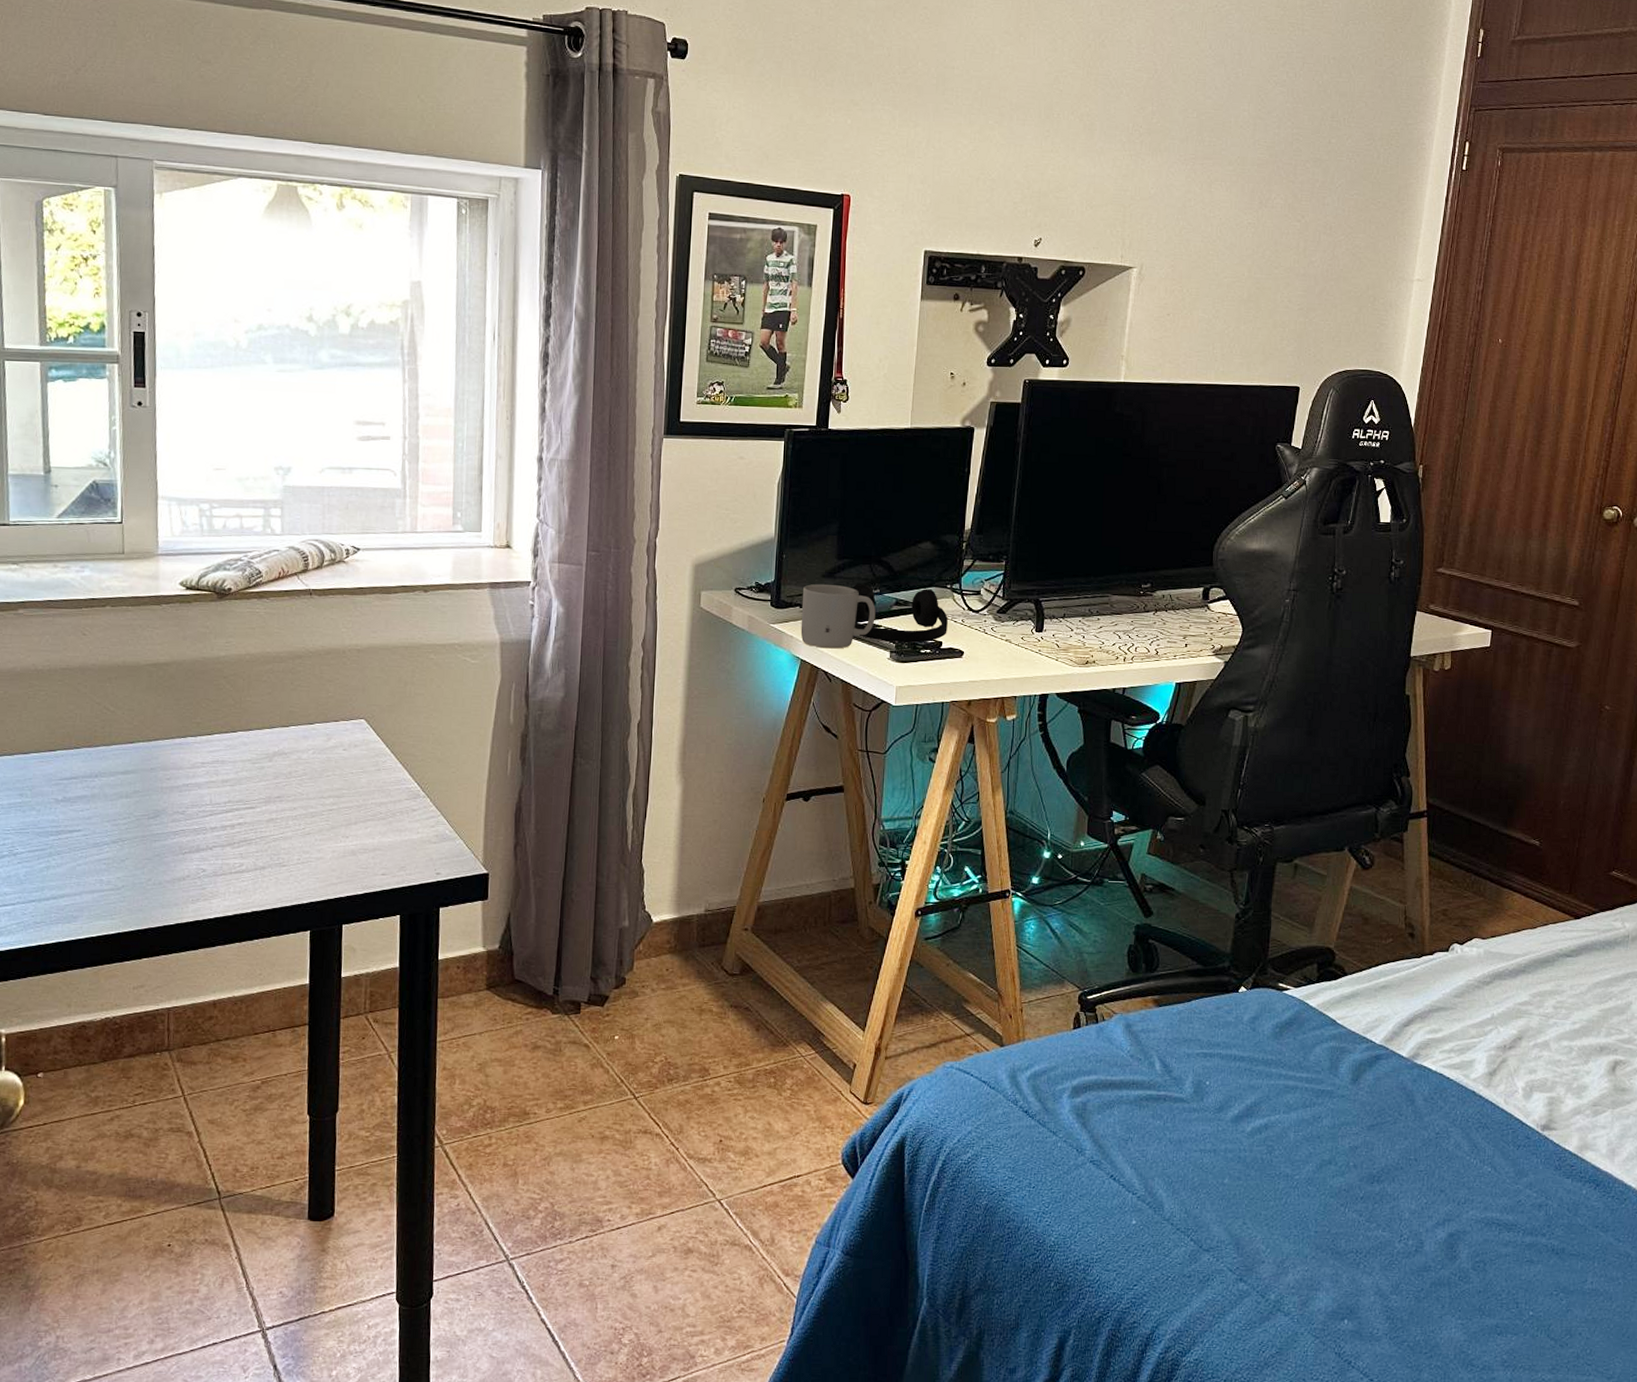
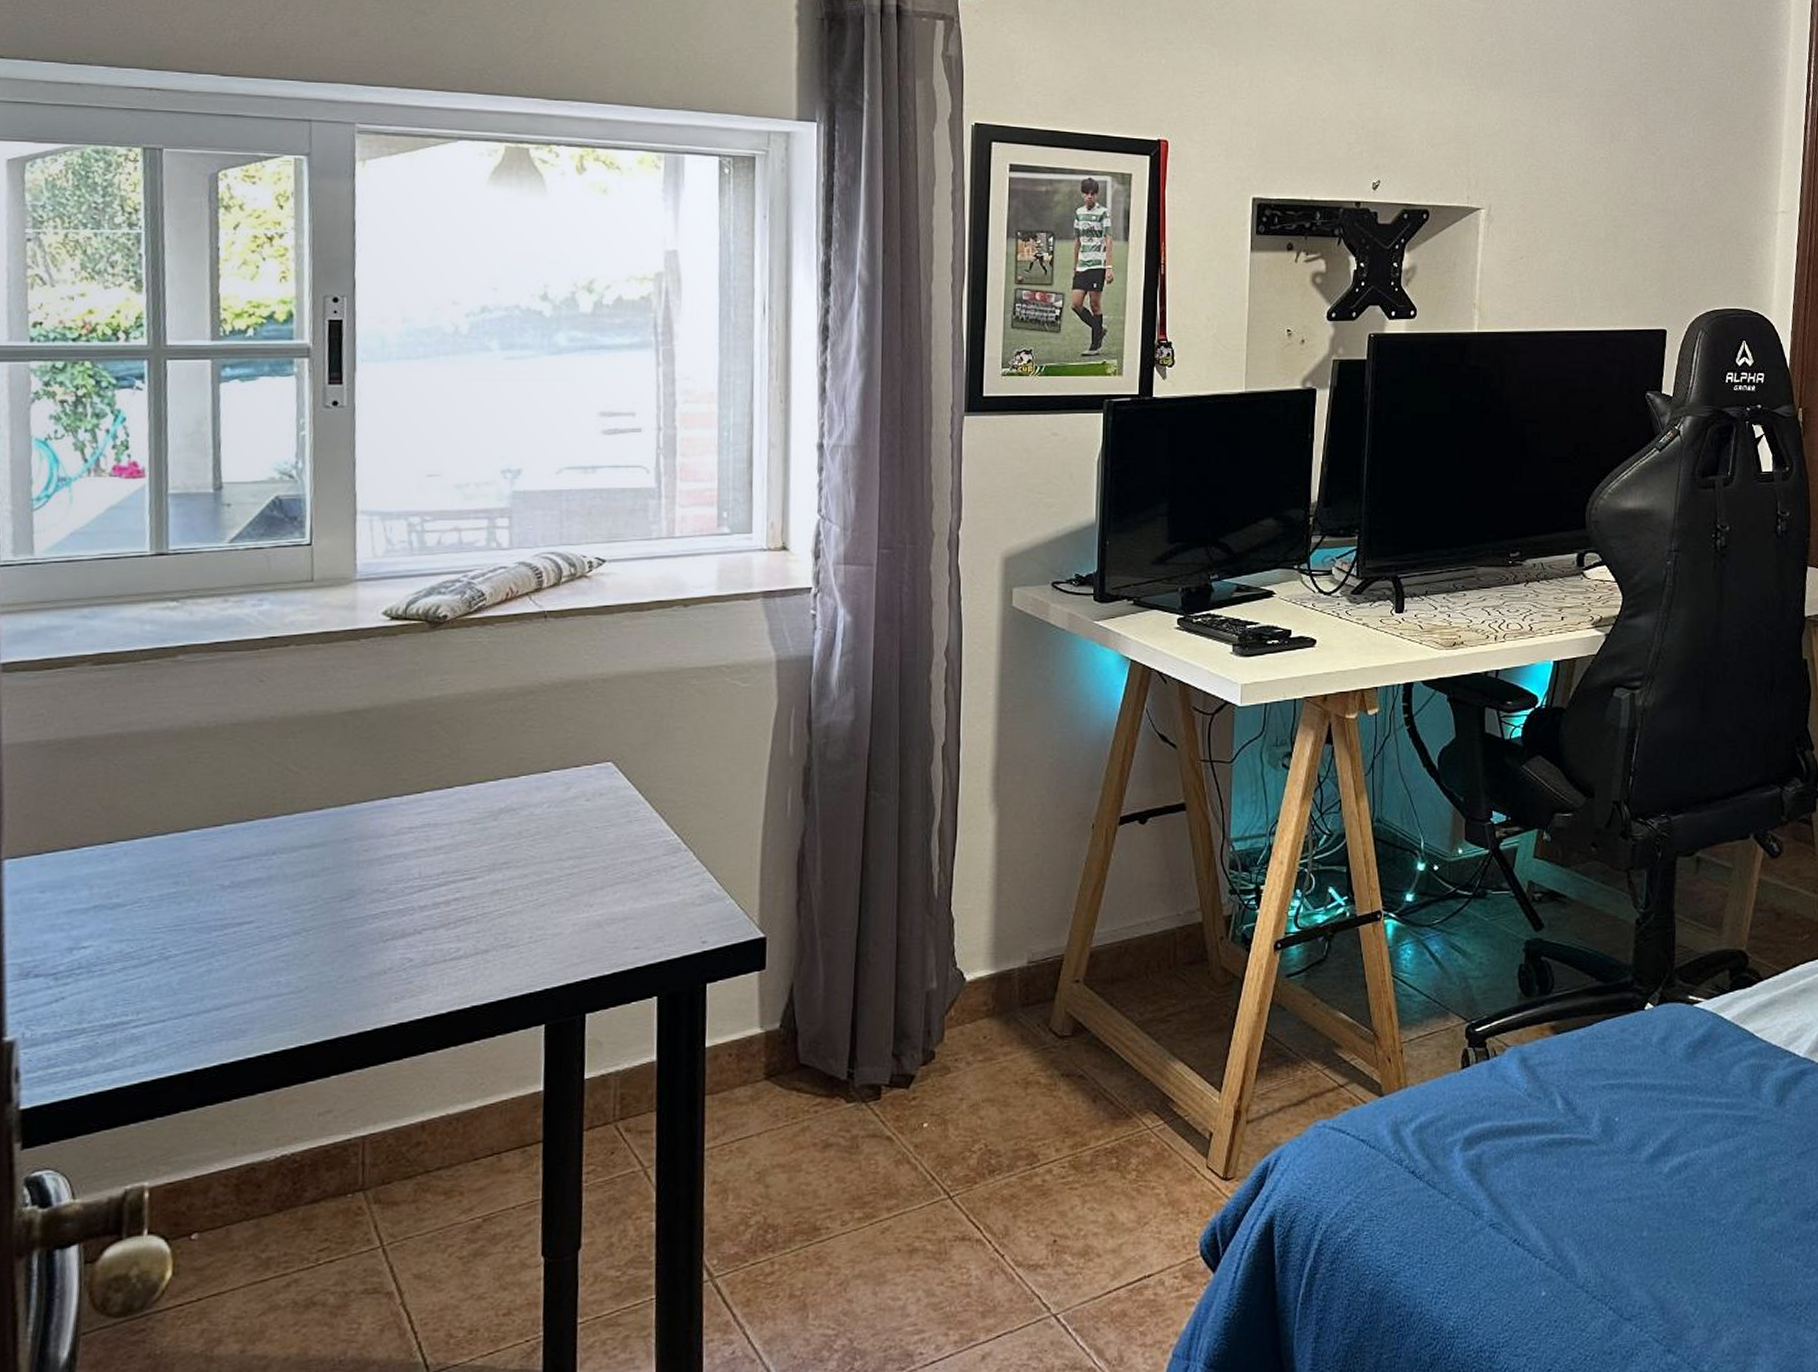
mug: present [800,583,876,649] -> none [1129,571,1214,646]
headphones: present [853,583,948,643] -> none [1188,568,1297,634]

